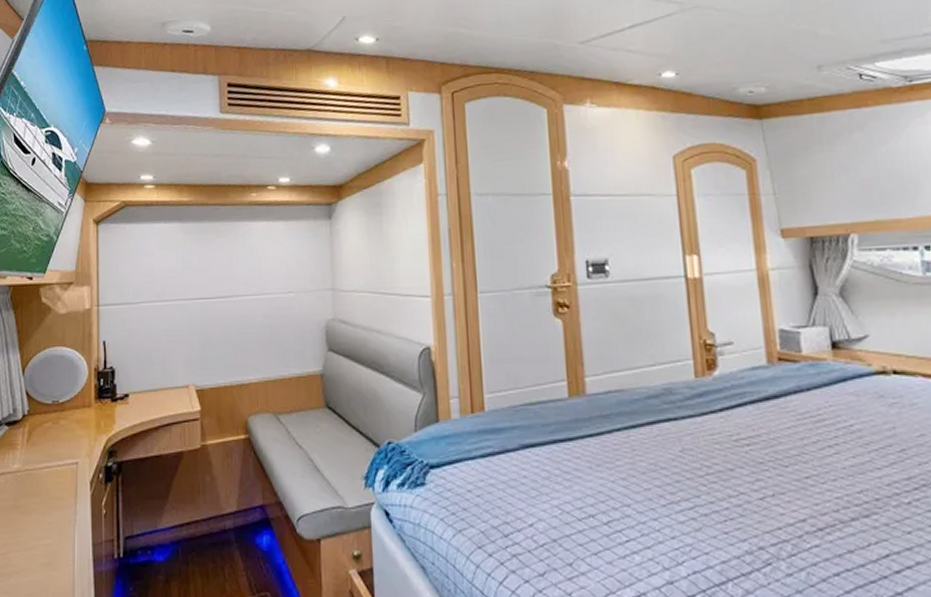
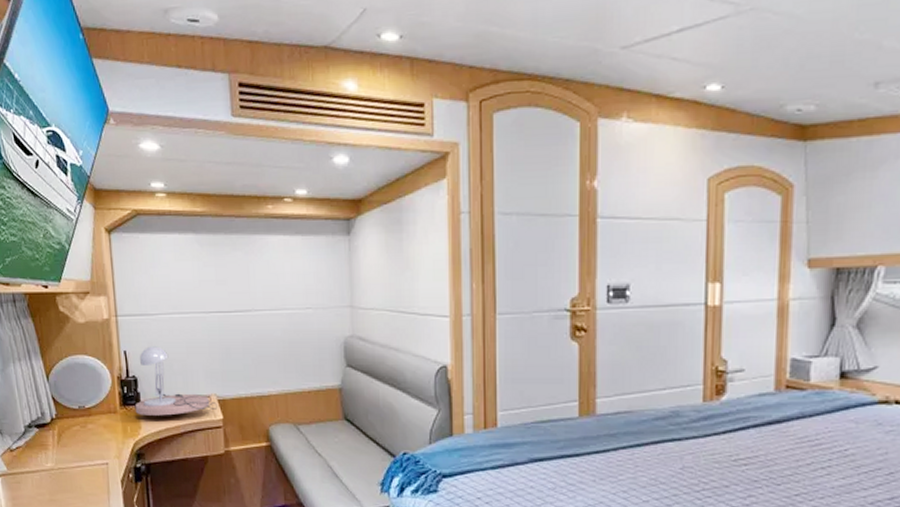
desk lamp: none [110,335,195,409] -> present [134,346,218,416]

